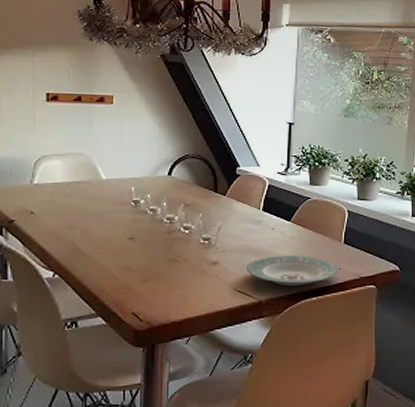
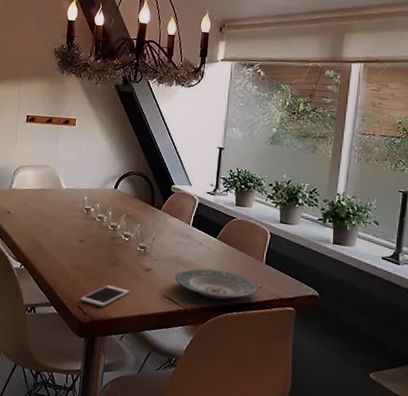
cell phone: none [135,284,194,311] -> present [81,284,130,308]

